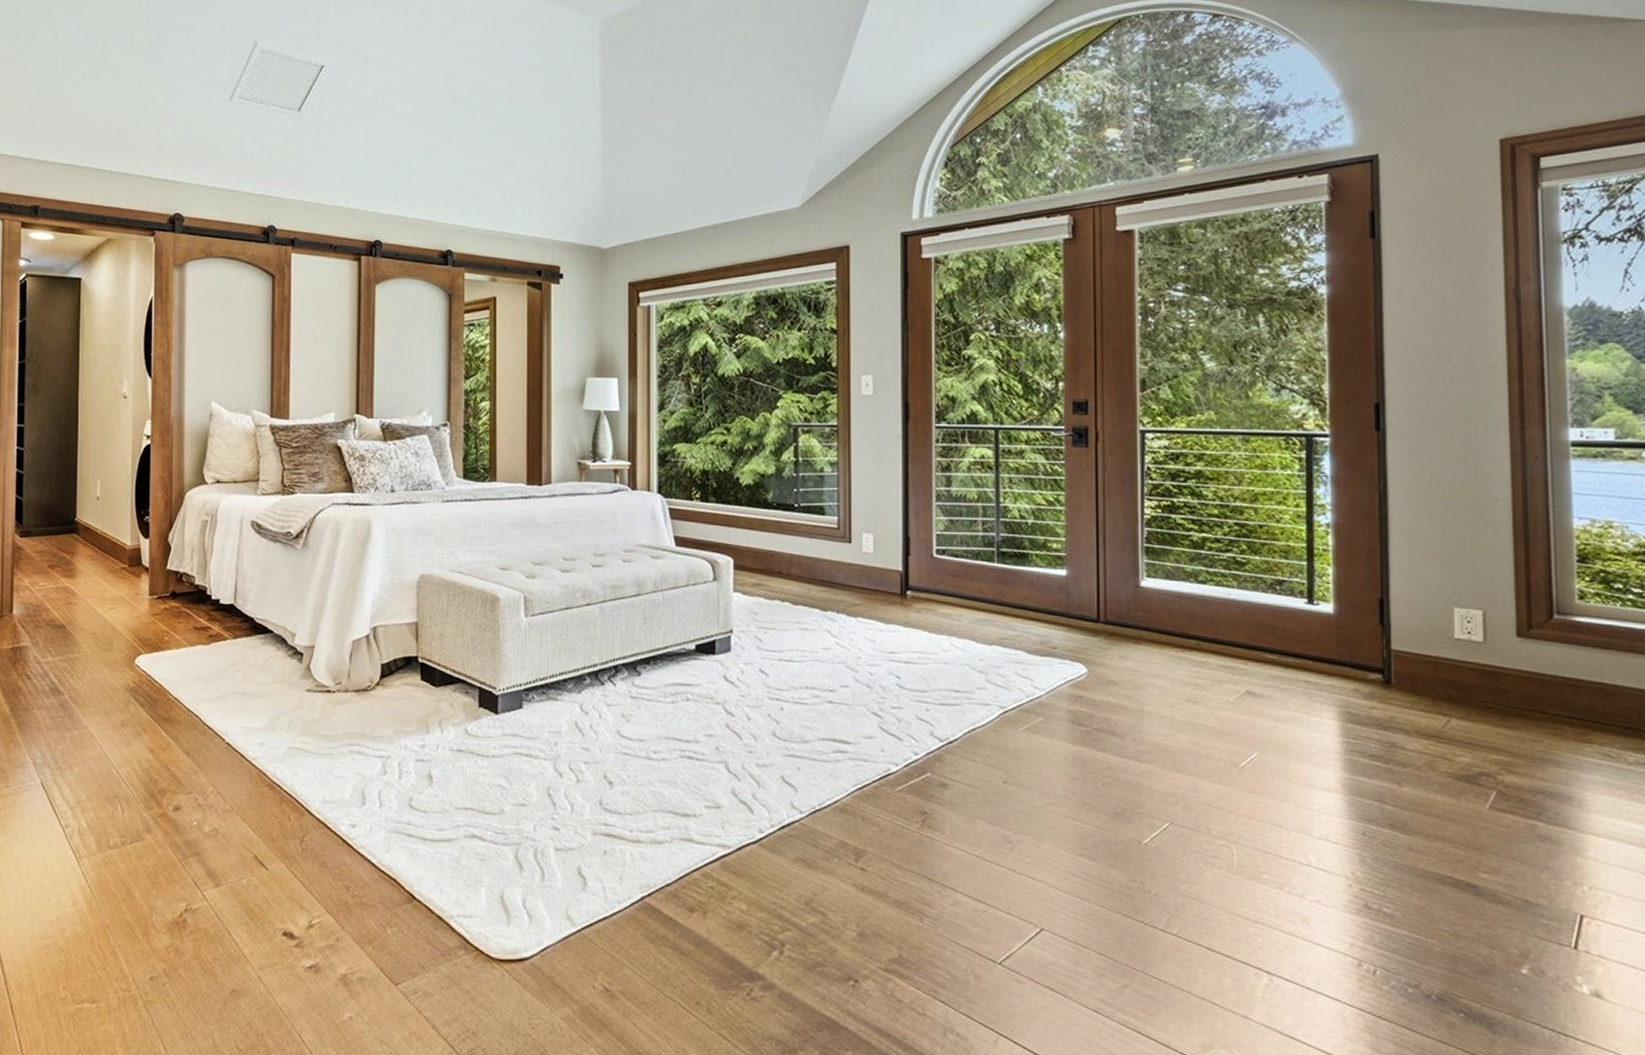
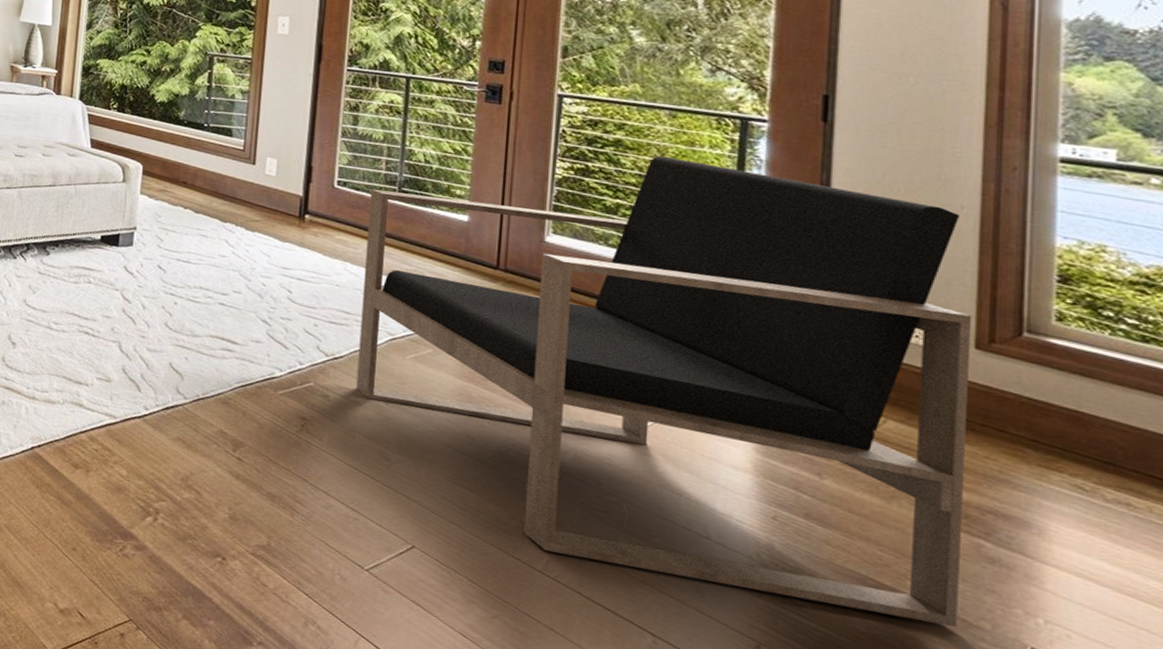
armchair: none [970,483,1521,910] -> present [356,155,972,628]

